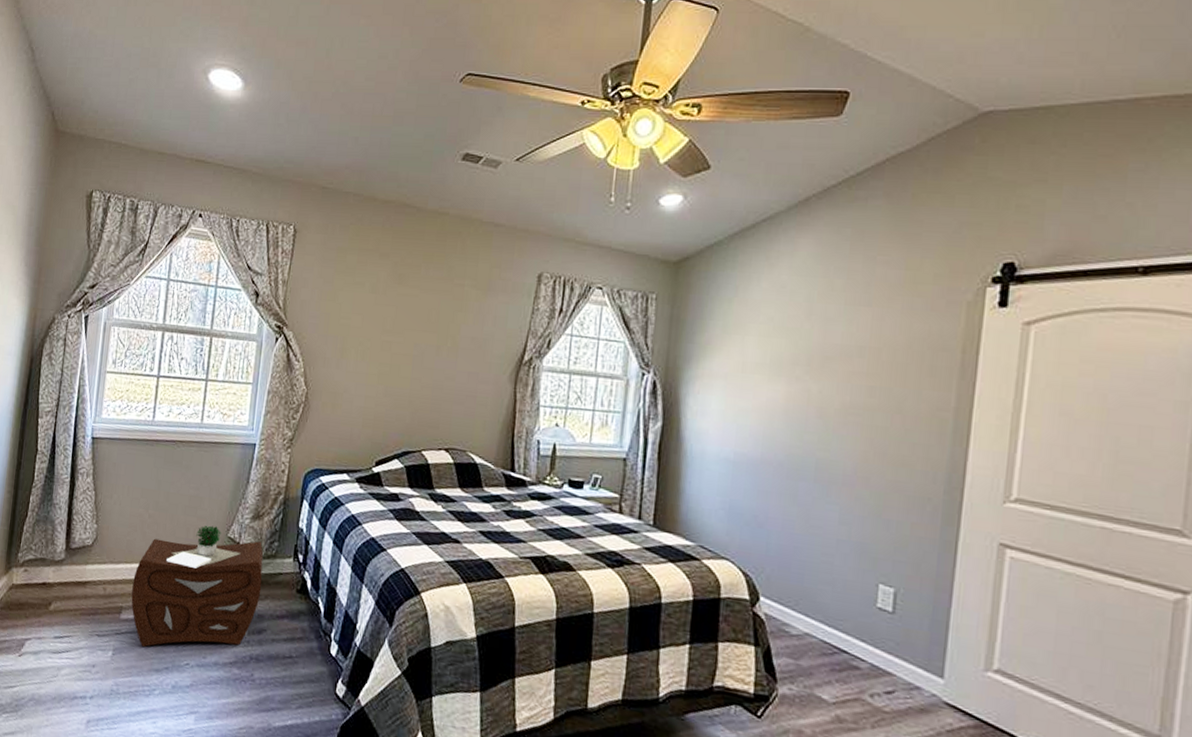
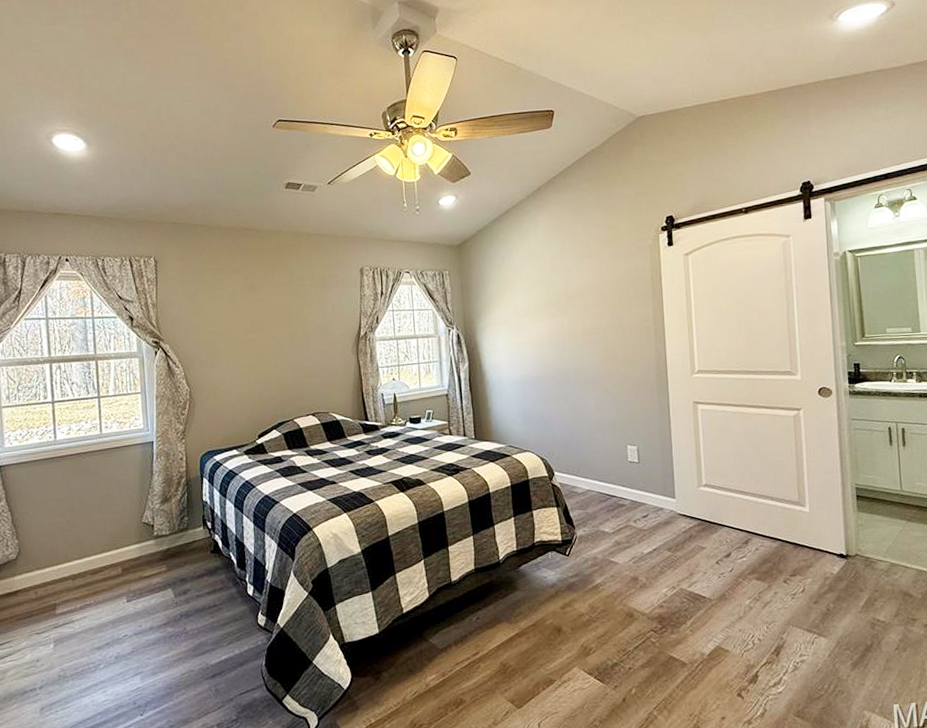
nightstand: present [131,525,264,648] -> none [62,516,180,633]

